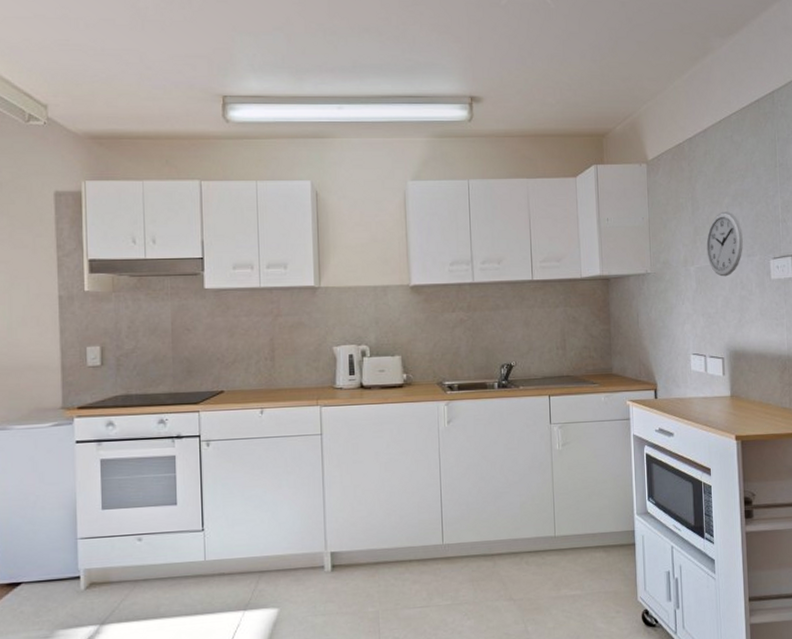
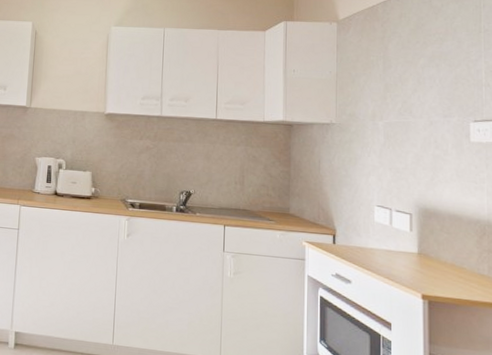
wall clock: present [706,211,744,277] -> none [398,71,440,135]

